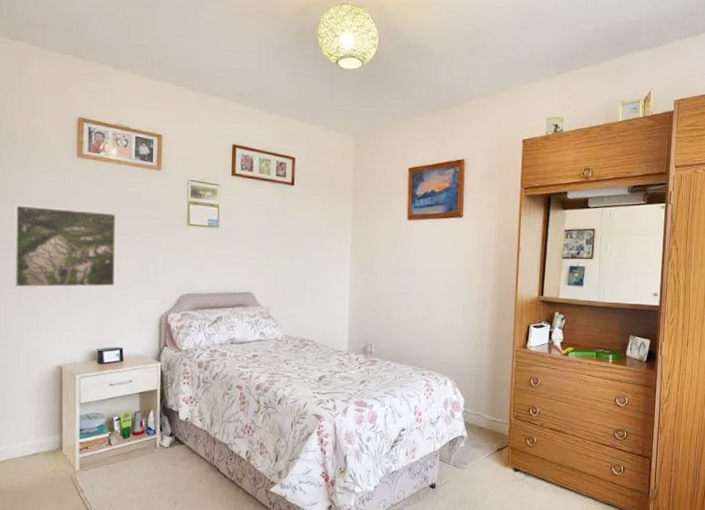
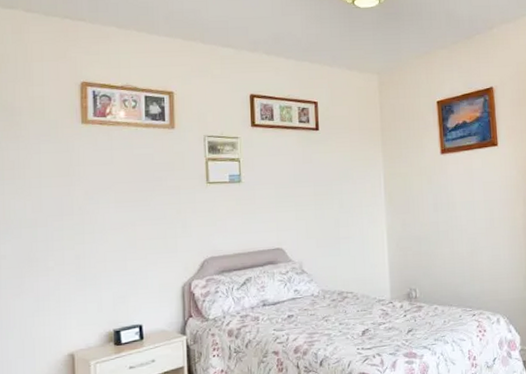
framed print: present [14,204,117,288] -> none [13,179,131,271]

